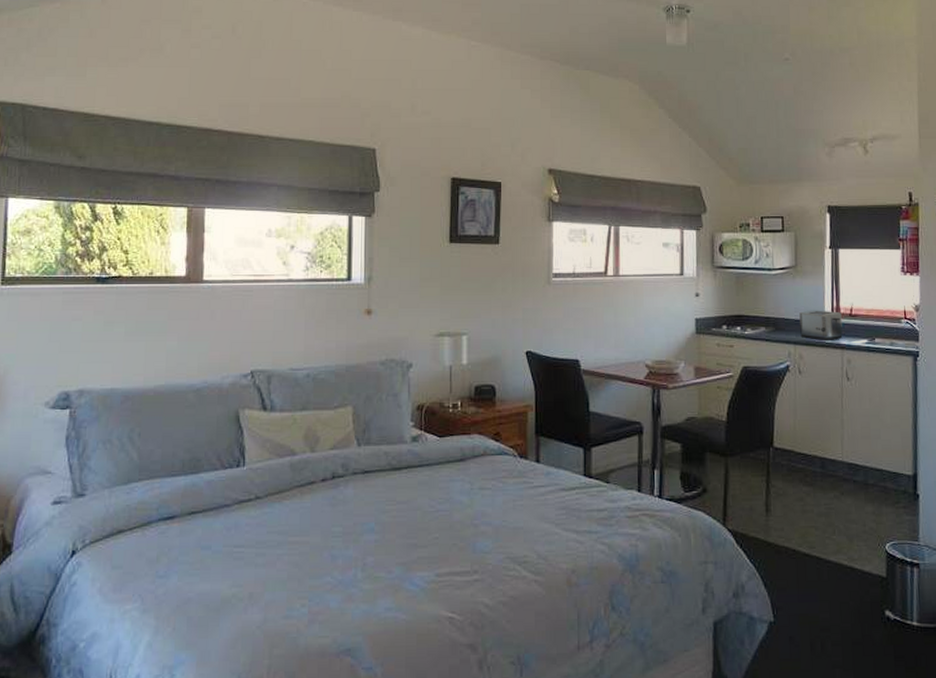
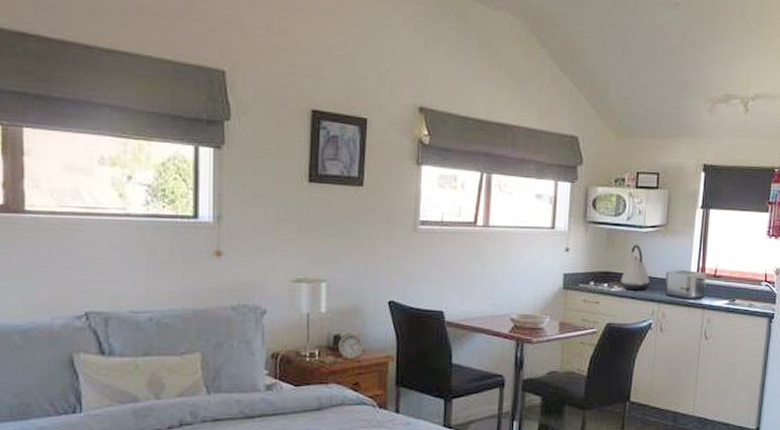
alarm clock: none [480,377,503,409] -> present [339,326,363,359]
kettle: none [754,286,784,333] -> present [621,244,650,291]

